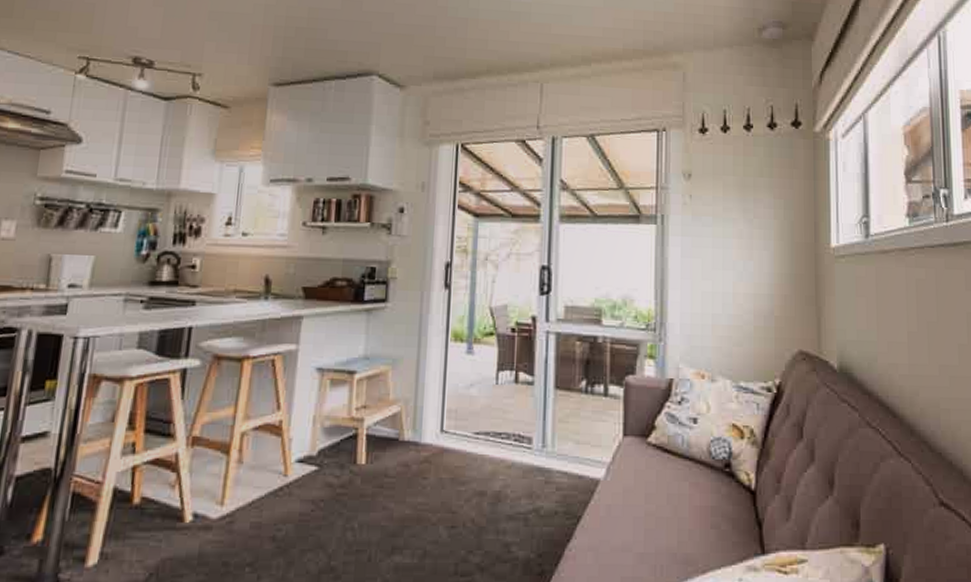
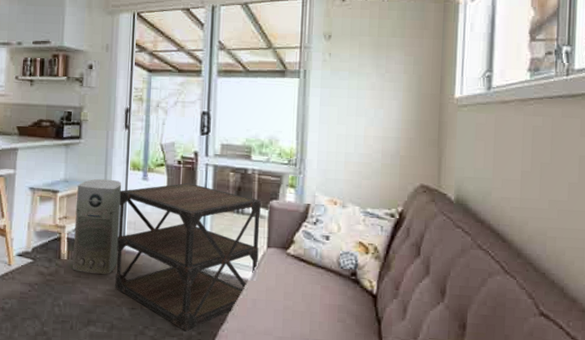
air purifier: none [371,353,439,483] -> present [72,178,121,275]
side table: none [429,355,614,554] -> present [115,182,261,332]

